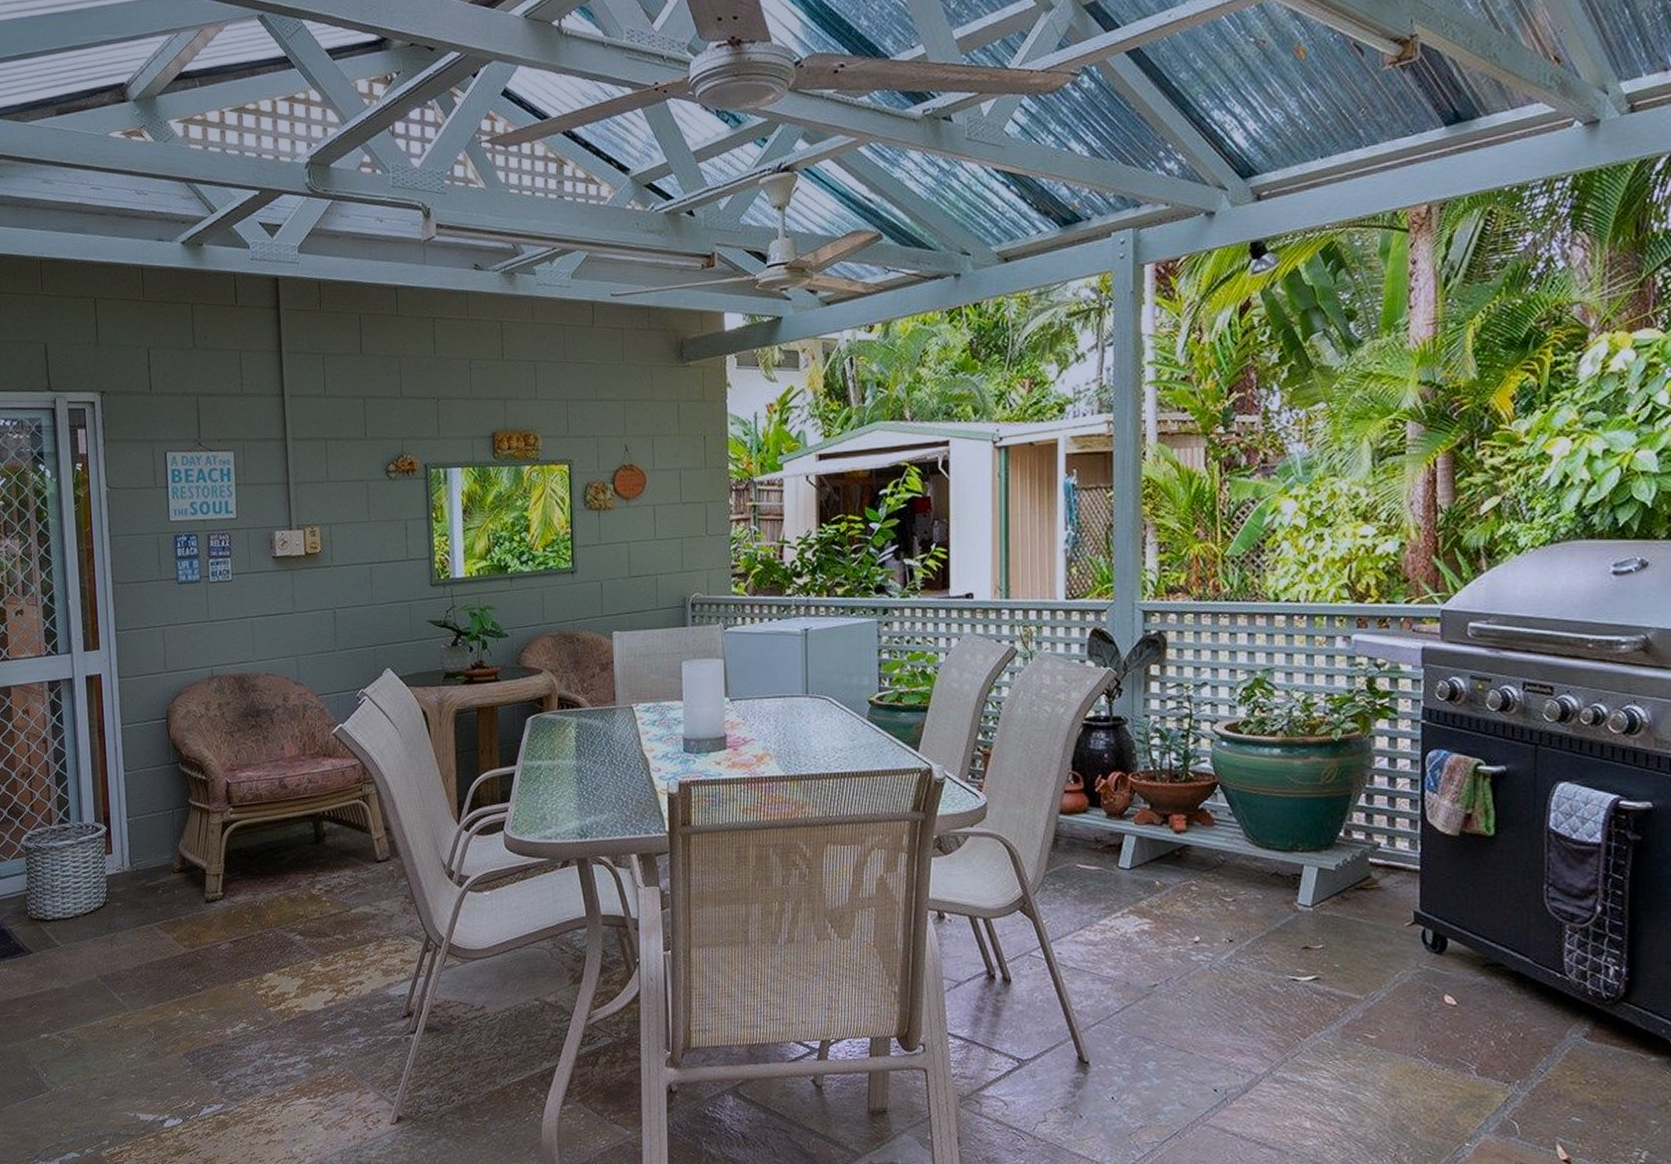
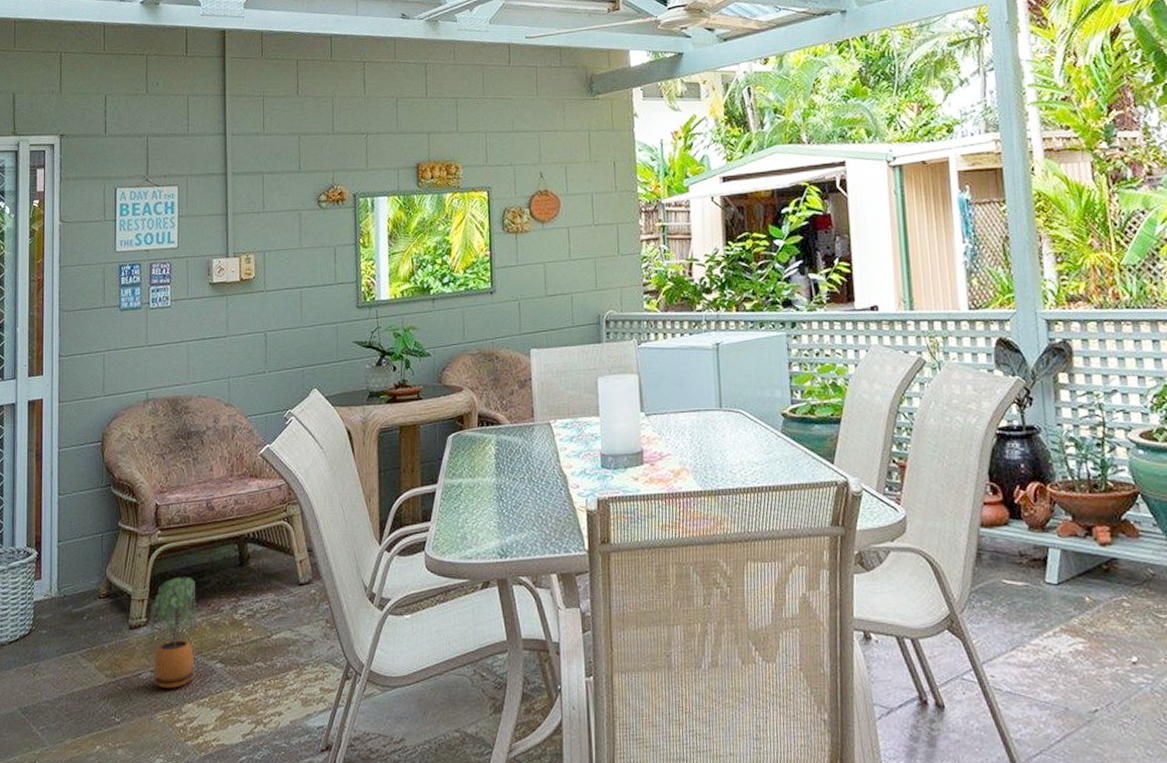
potted plant: none [224,853,275,959] -> present [147,576,196,689]

